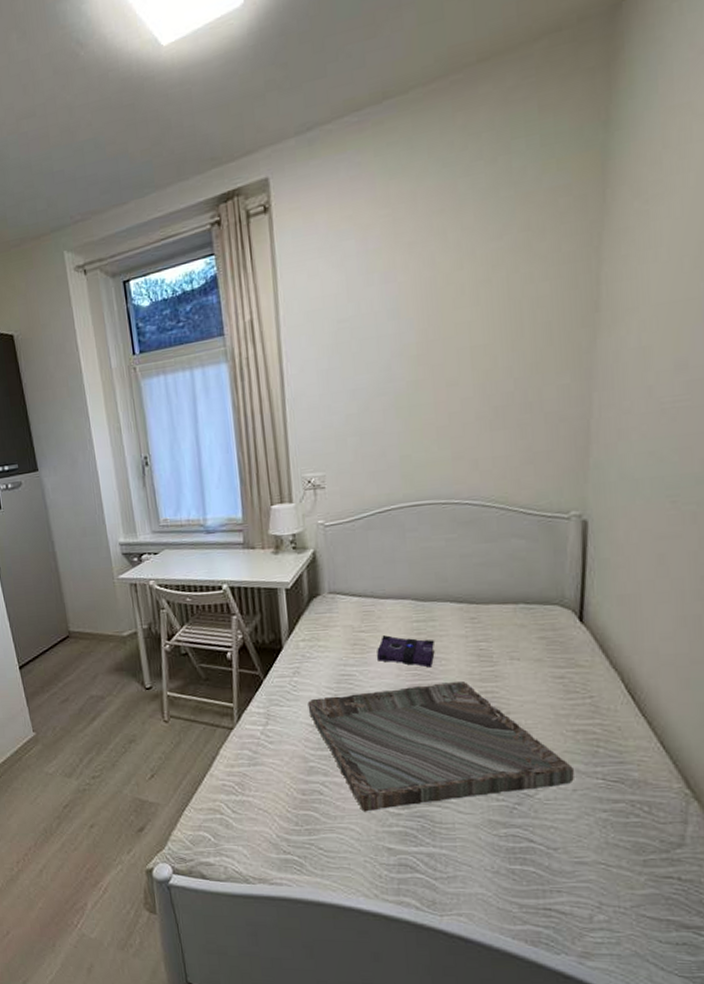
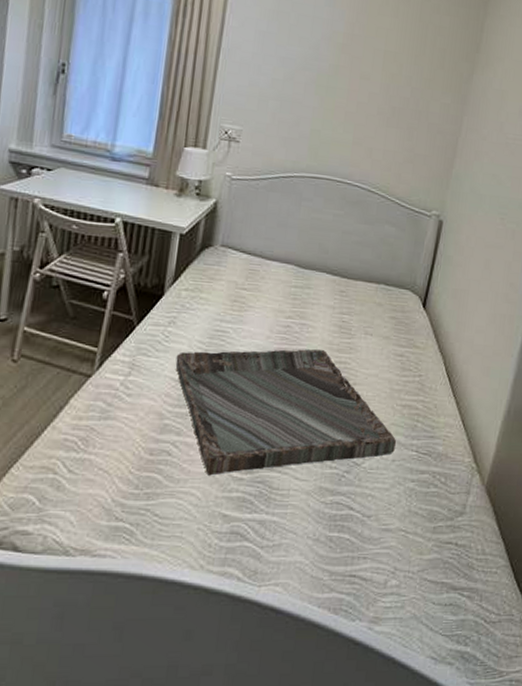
book: present [376,635,435,668] -> none [252,296,307,333]

